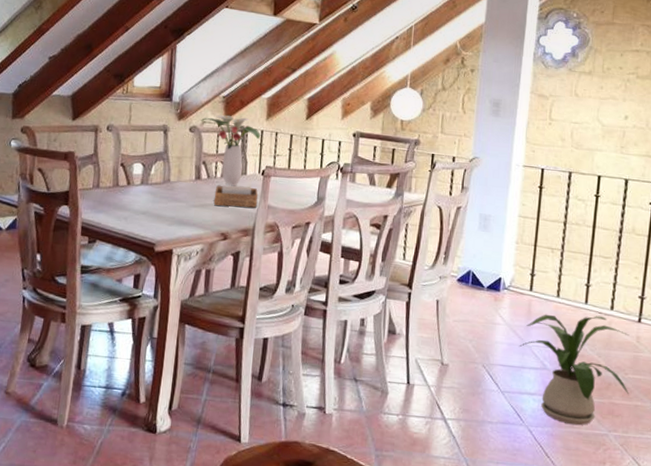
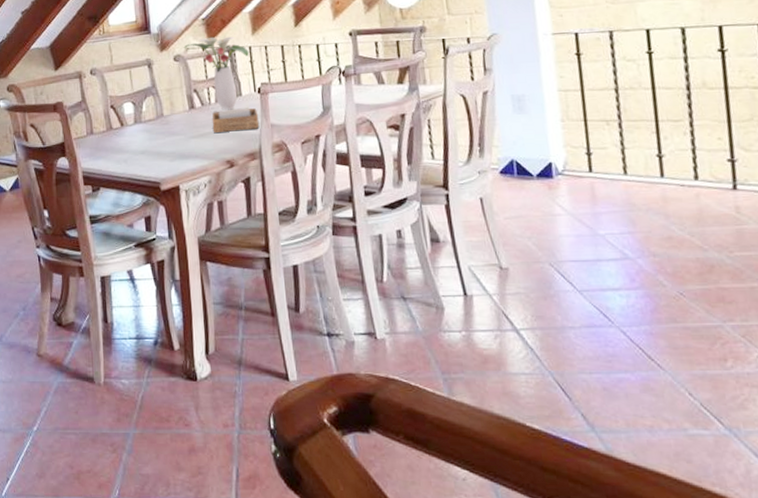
house plant: present [519,314,630,425] -> none [589,189,740,318]

